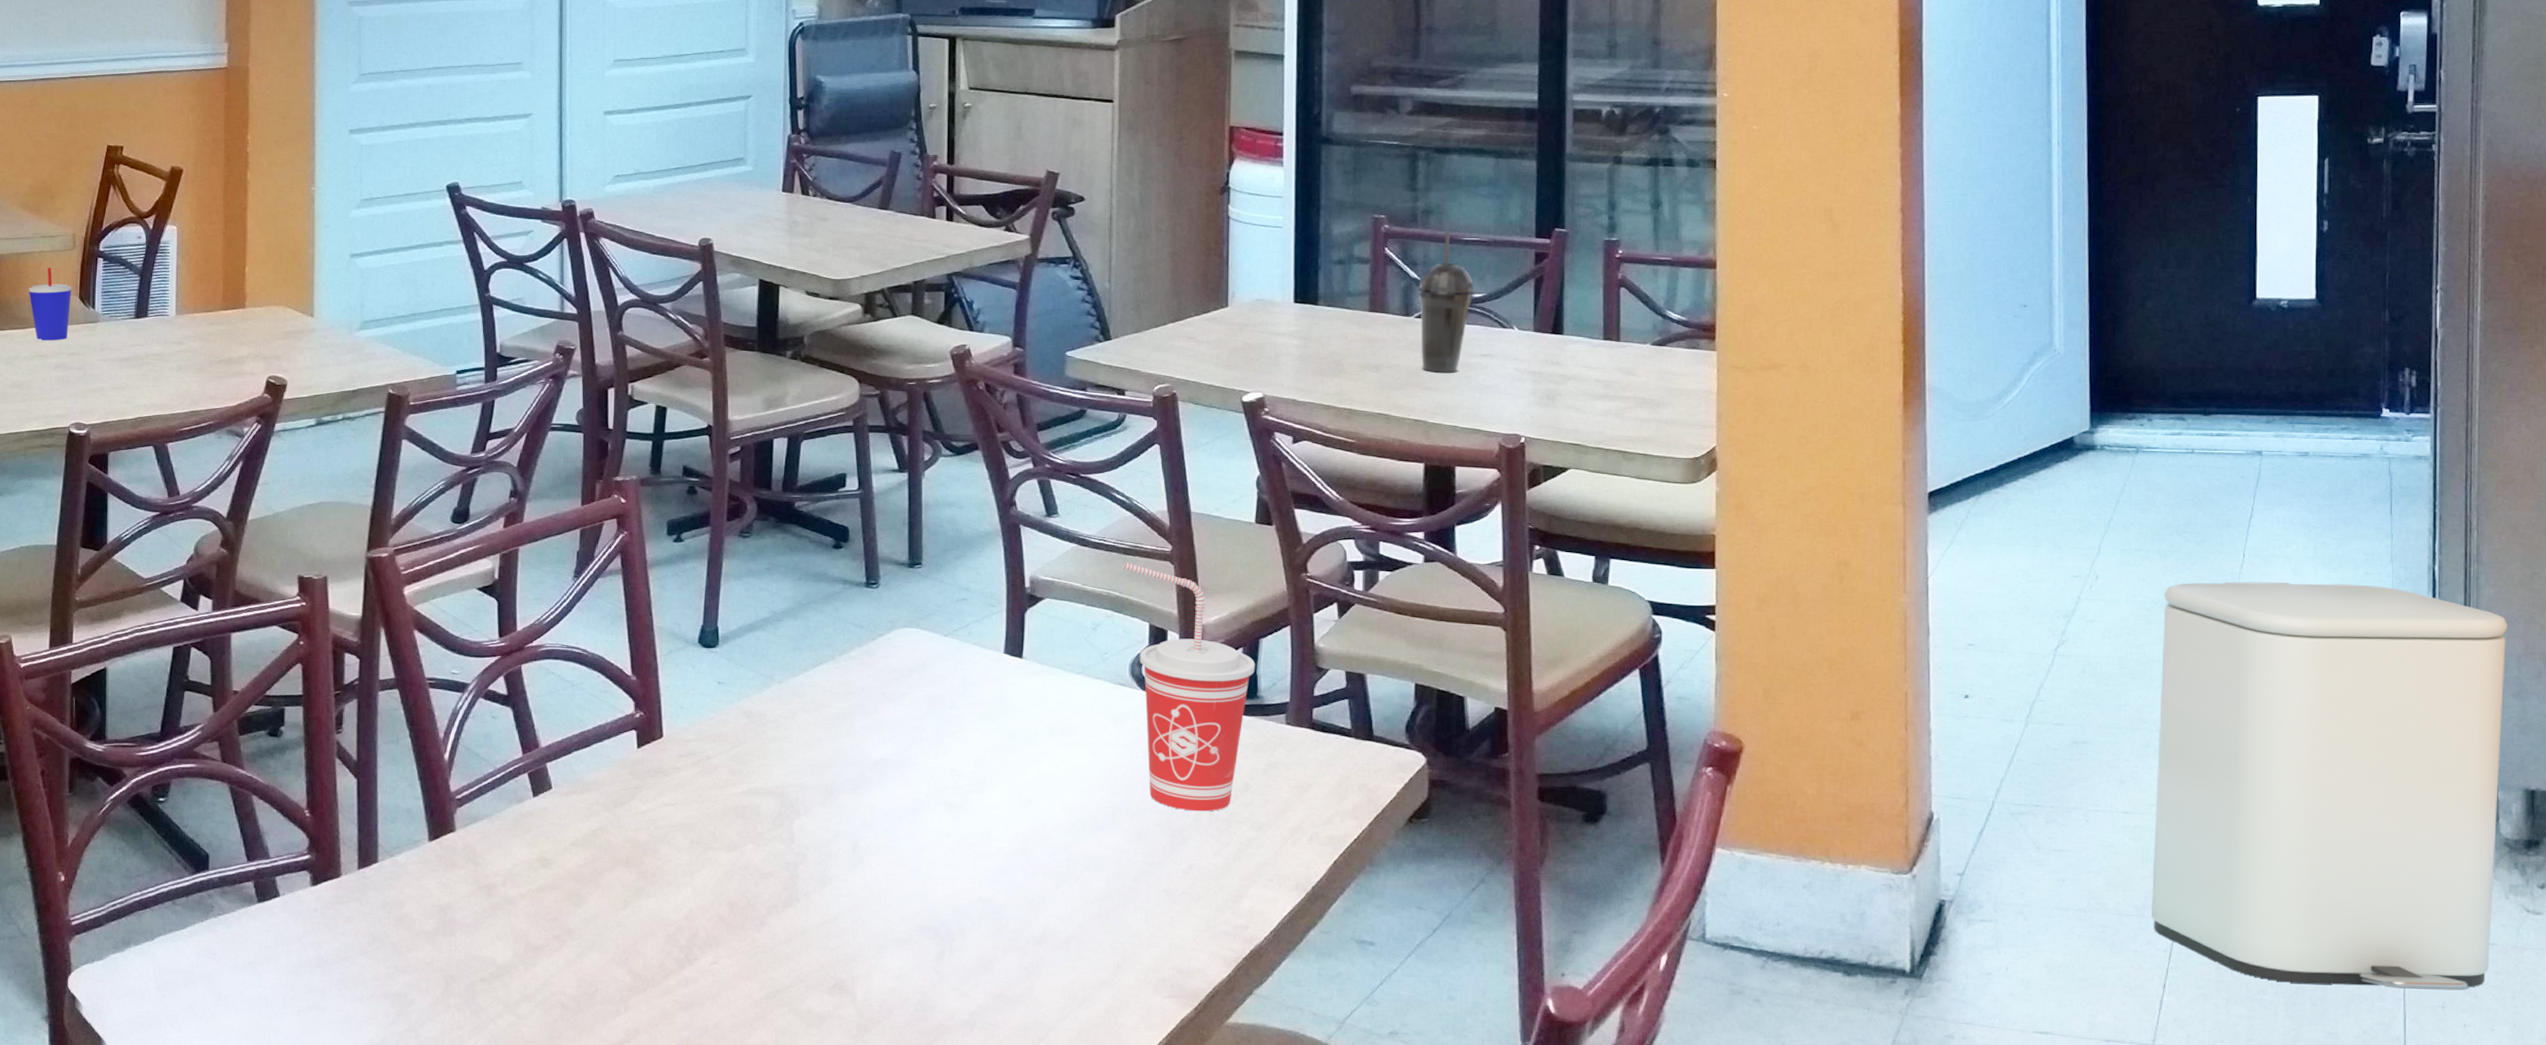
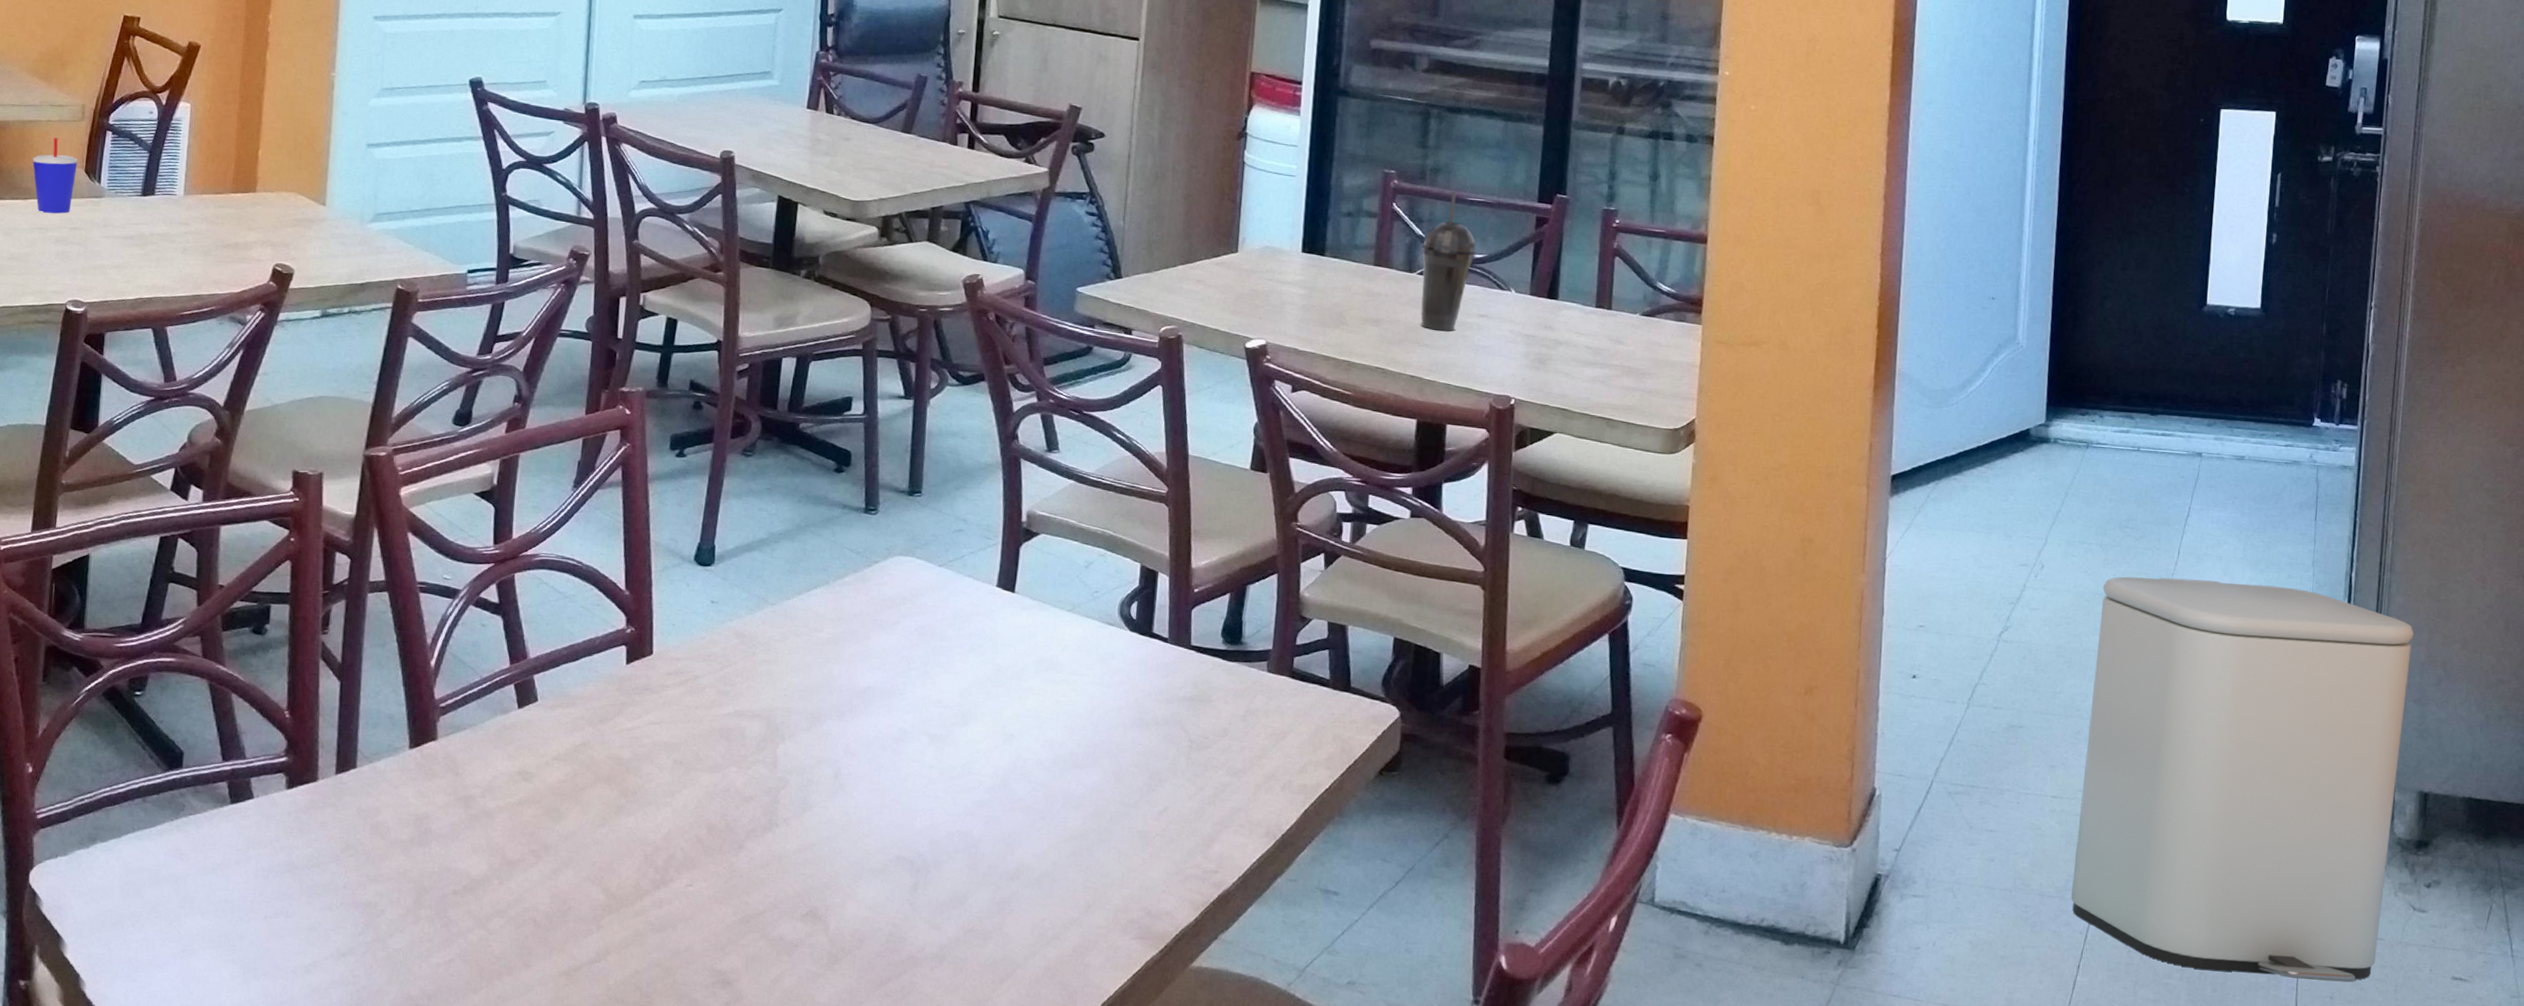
beverage cup: present [1122,562,1256,812] -> none [1118,501,1242,755]

